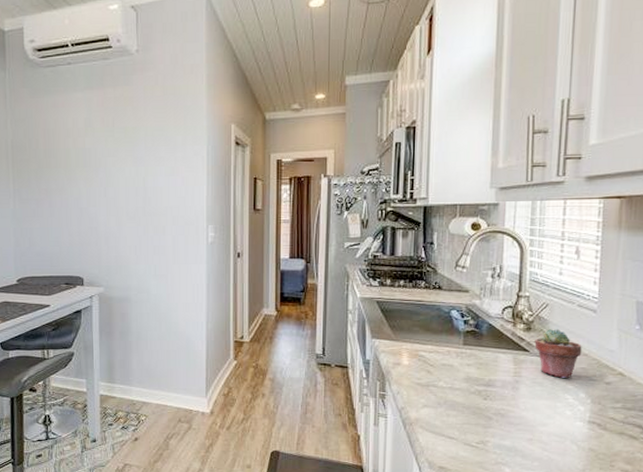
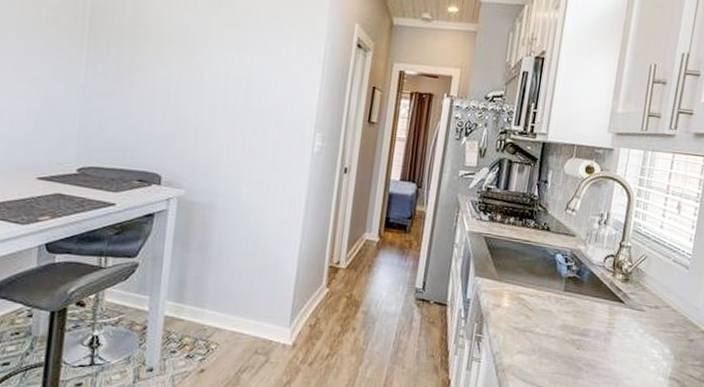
potted succulent: present [534,329,582,378] -> none [630,282,672,333]

